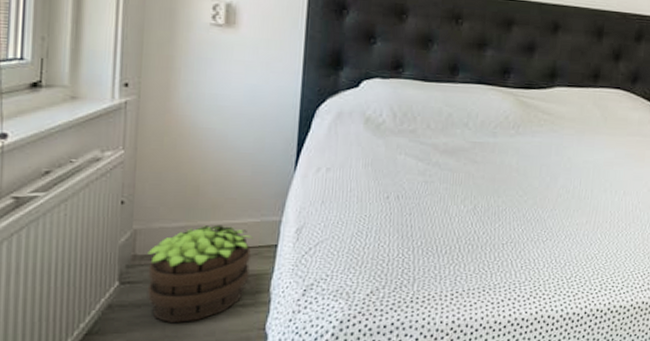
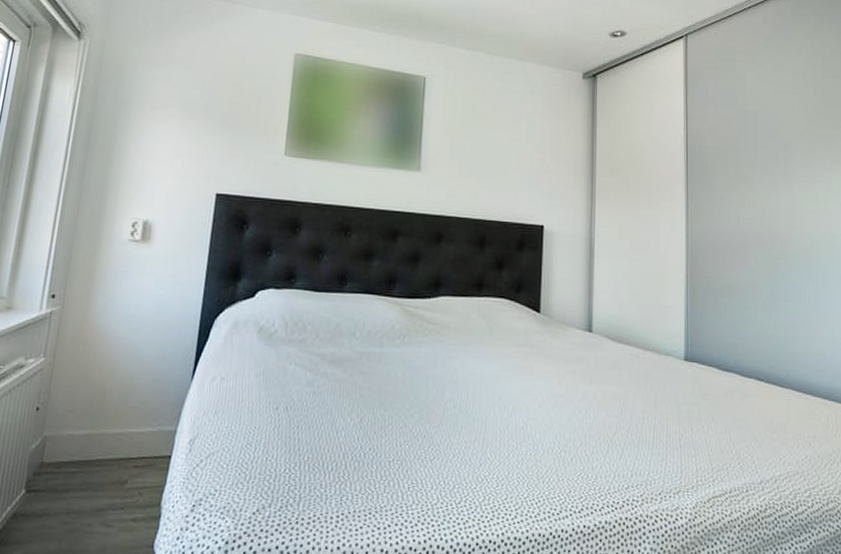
potted plant: present [147,224,253,322] -> none [48,433,149,536]

